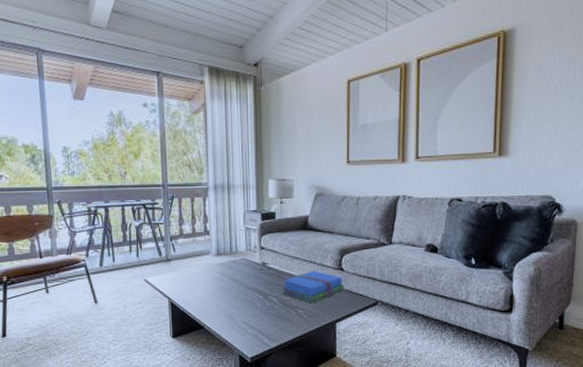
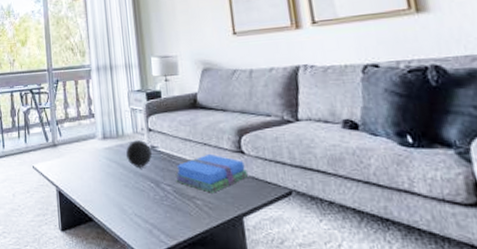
decorative ball: none [239,257,262,281] -> present [126,140,152,167]

